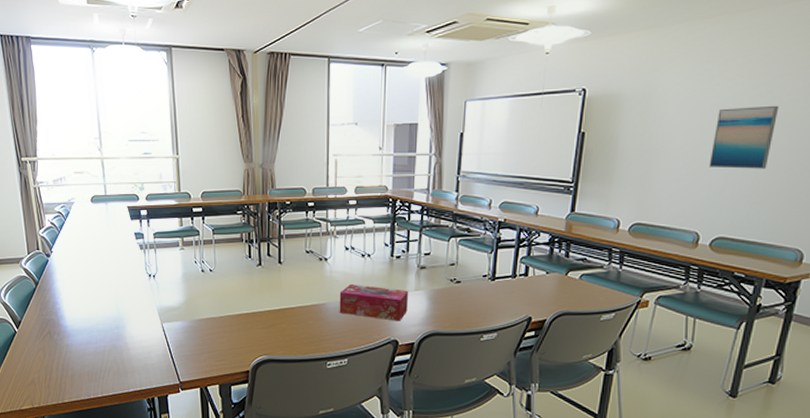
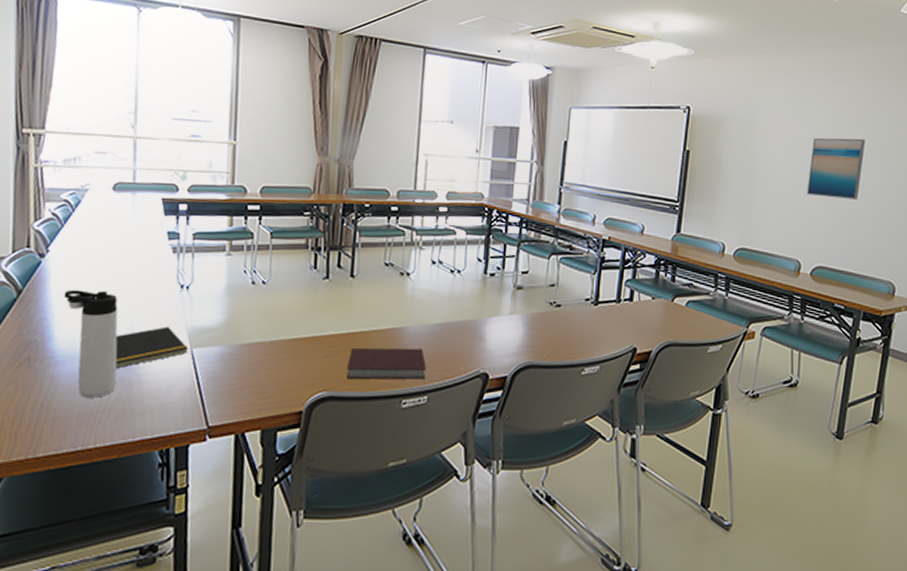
thermos bottle: none [67,280,111,360] -> present [63,289,118,398]
notepad: none [106,307,159,338] -> present [114,326,189,368]
notebook: none [281,320,345,346] -> present [346,347,426,380]
tissue box: present [339,283,408,321] -> none [420,304,502,351]

